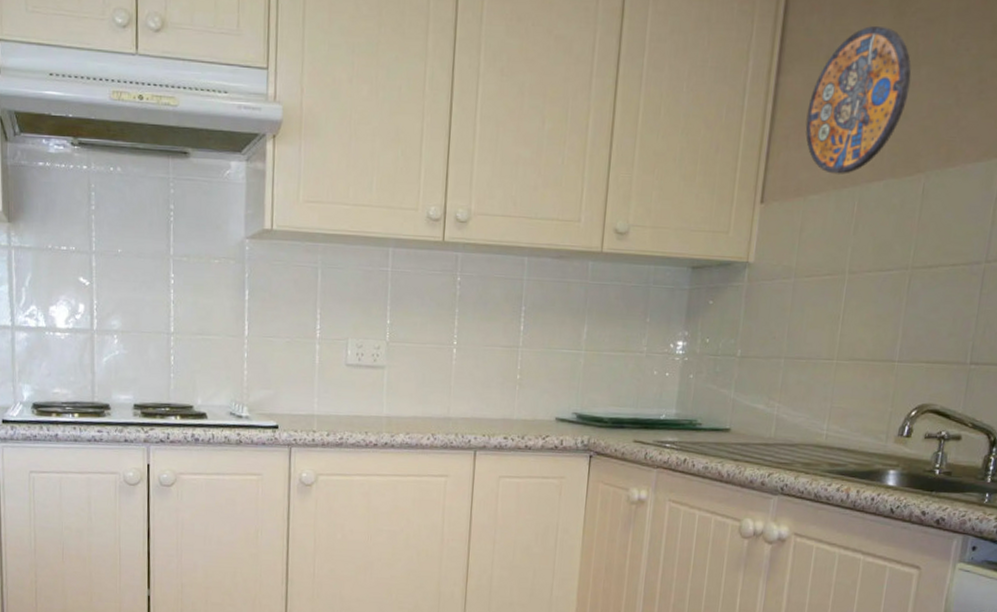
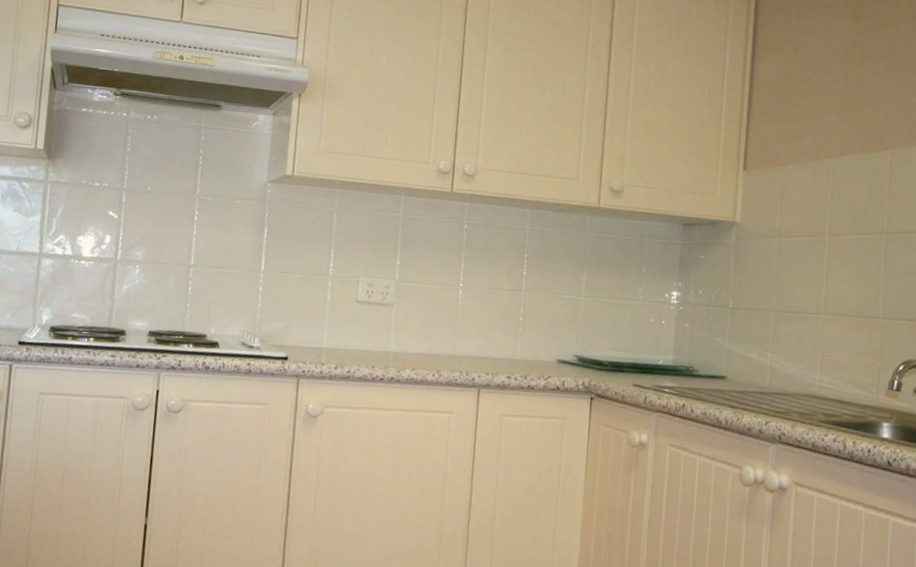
manhole cover: present [805,25,912,174] -> none [780,25,871,148]

